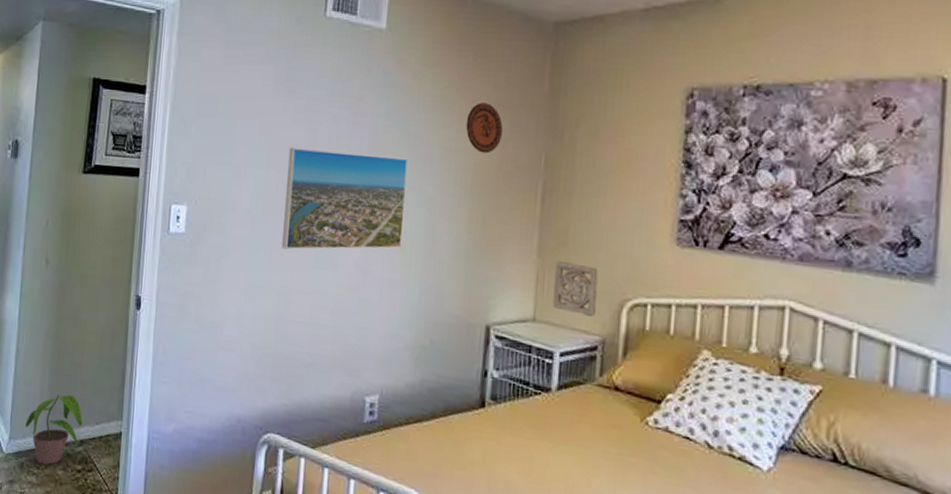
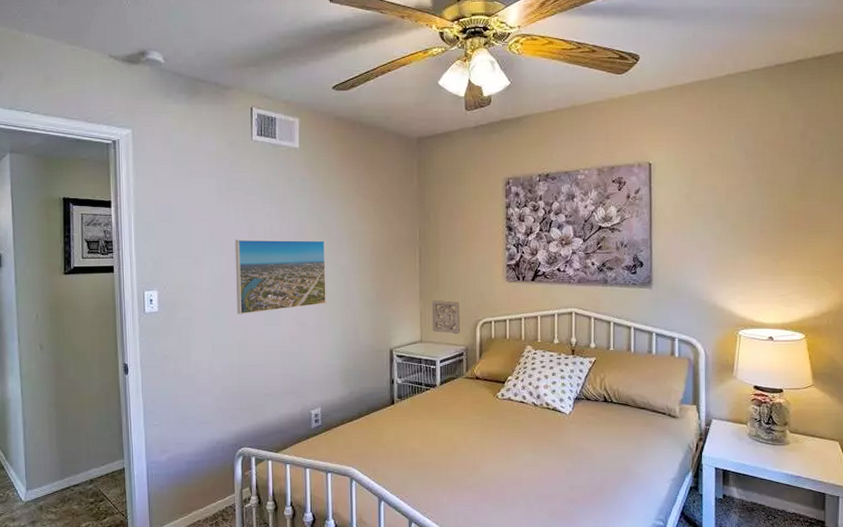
potted plant: present [25,394,83,465] -> none [39,448,91,504]
decorative plate: present [466,103,503,154] -> none [363,197,389,232]

